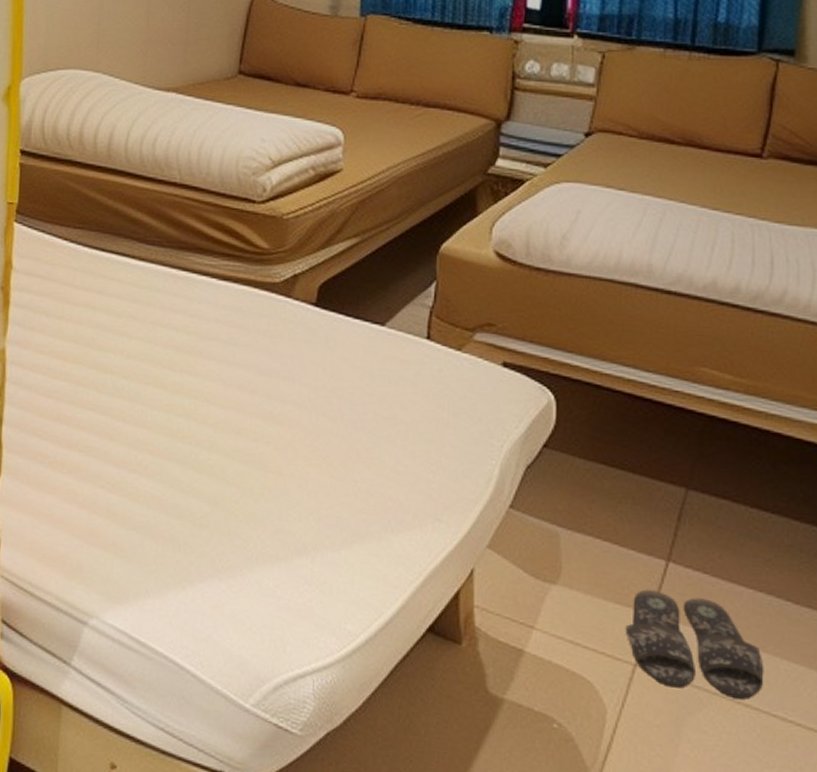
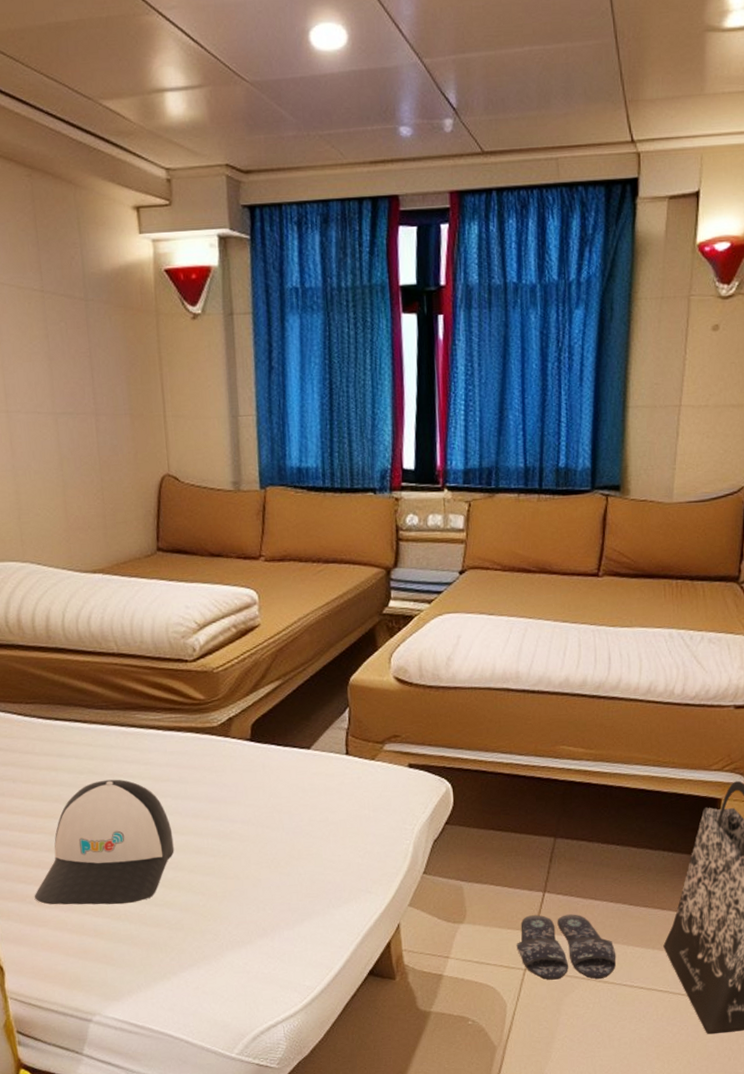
baseball cap: none [47,328,212,484] -> present [34,779,174,905]

